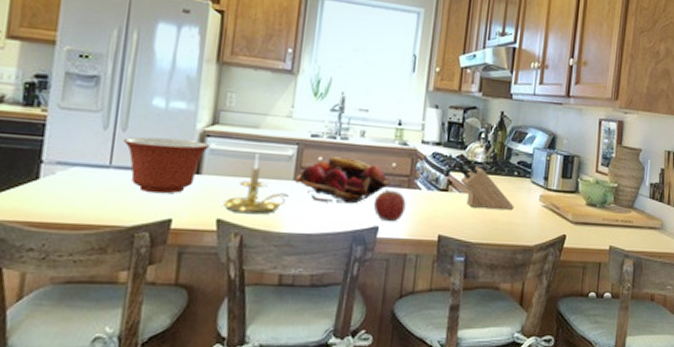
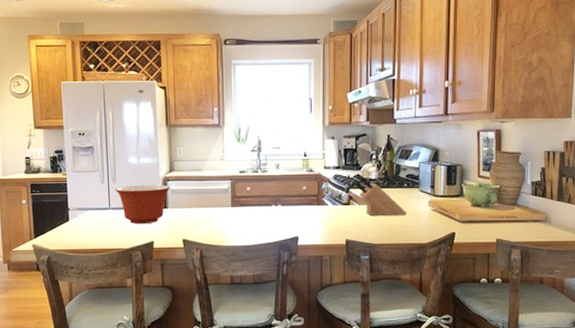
candle holder: present [222,154,289,215] -> none [184,190,229,234]
fruit basket: present [295,157,391,204] -> none [233,186,304,221]
apple: present [373,189,406,222] -> none [292,207,318,232]

